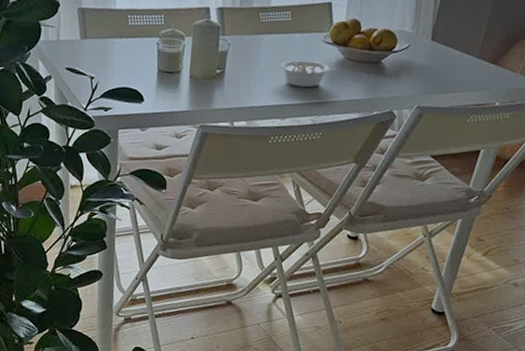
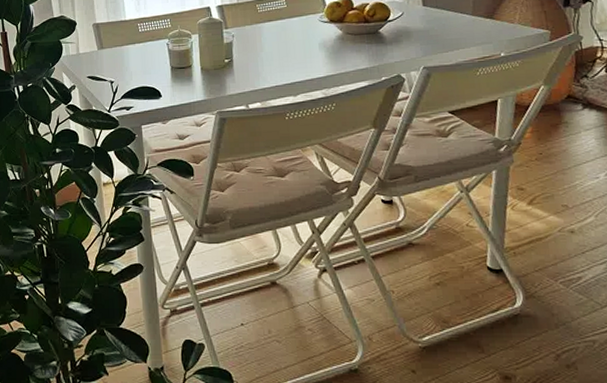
legume: present [280,60,337,88] -> none [284,39,338,65]

